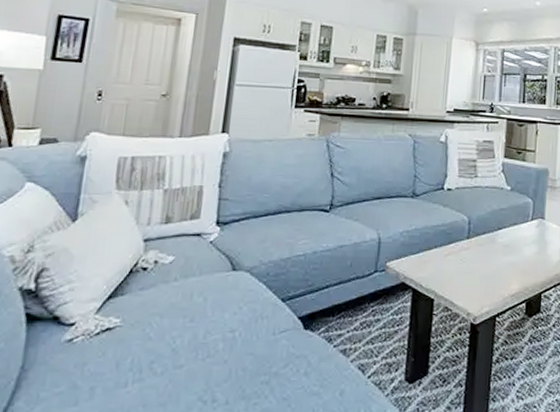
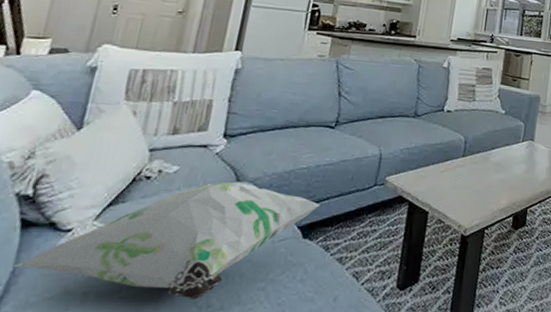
decorative pillow: none [24,272,320,395] -> present [15,182,321,301]

